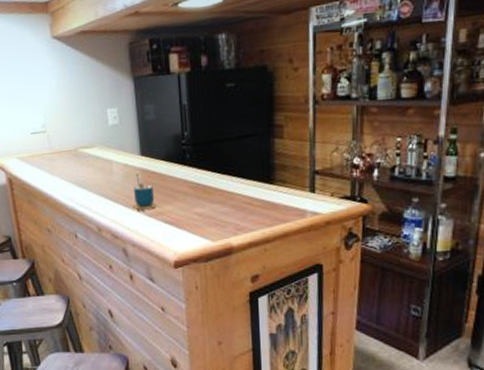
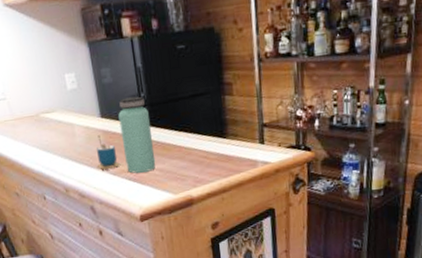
bottle: none [159,135,195,216] -> present [118,96,156,174]

